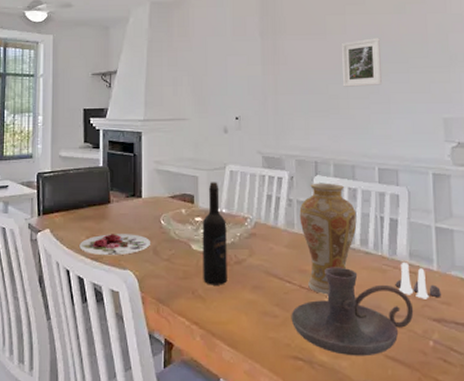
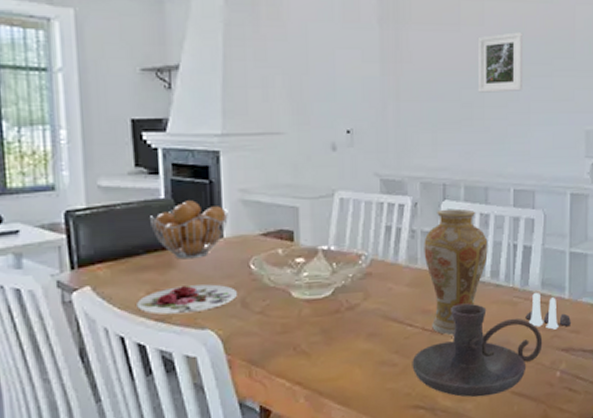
fruit basket: none [91,168,146,213] -> present [149,200,228,260]
wine bottle: present [202,182,227,285] -> none [305,213,337,338]

